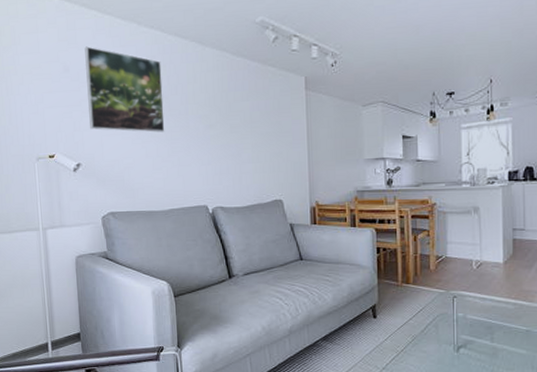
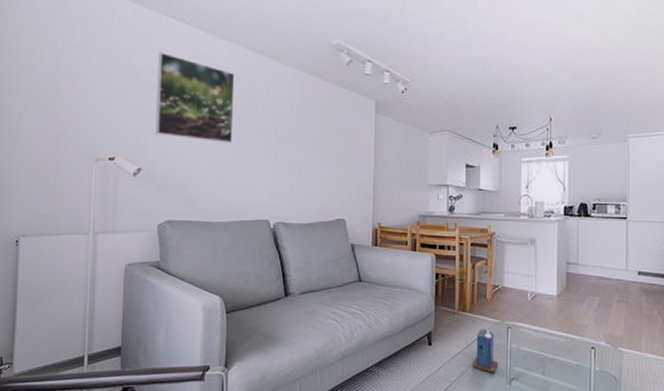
candle: none [418,300,445,342] -> present [472,329,498,373]

